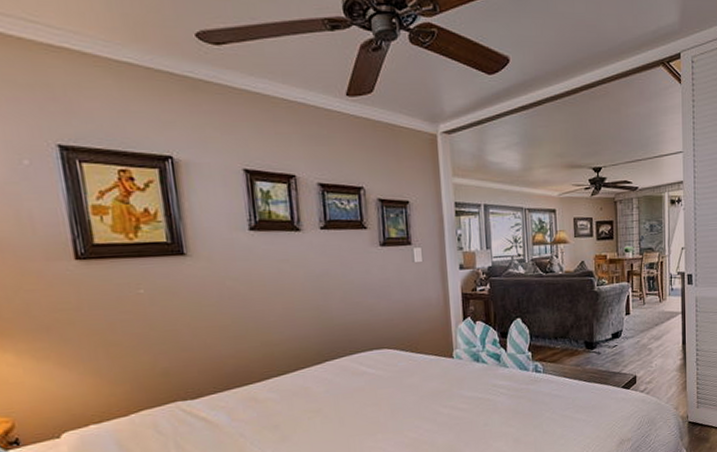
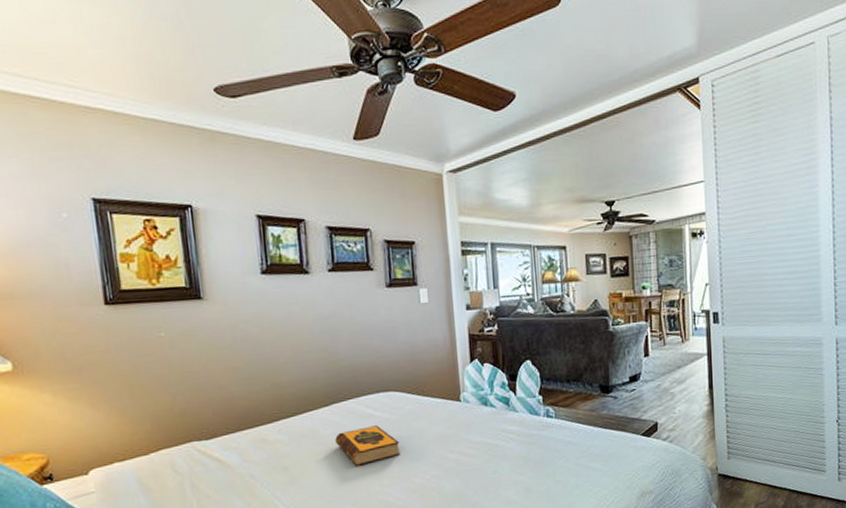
hardback book: none [328,382,394,422] -> present [335,425,400,466]

